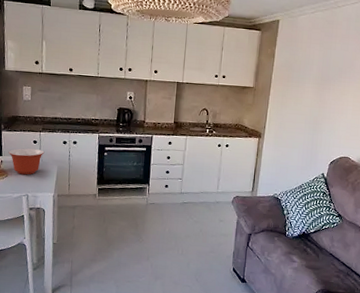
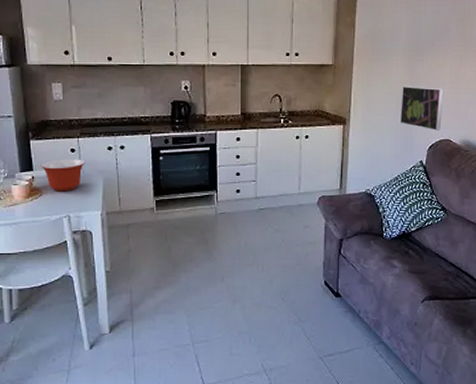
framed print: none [307,109,346,149] -> present [401,85,444,131]

